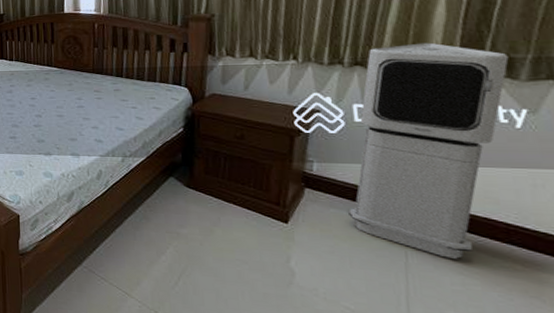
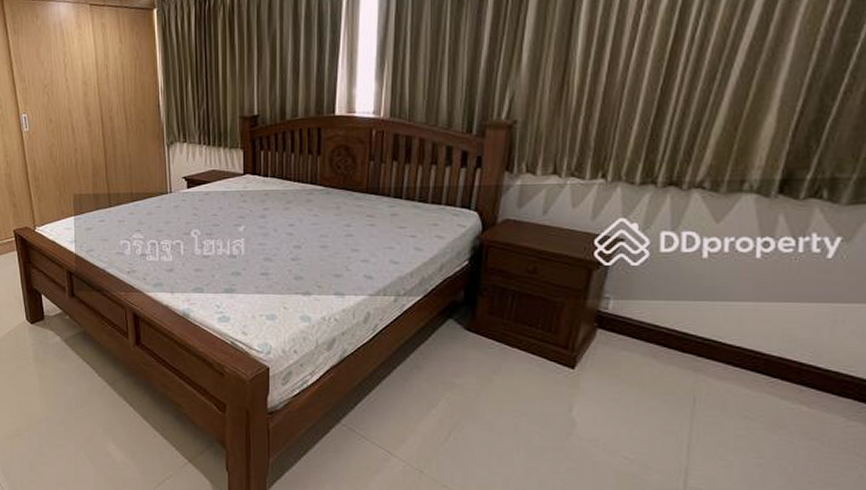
air purifier: present [348,42,509,259] -> none [641,159,833,402]

